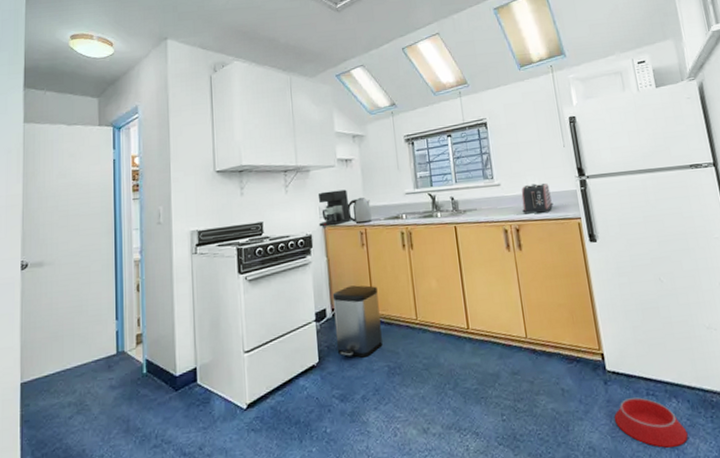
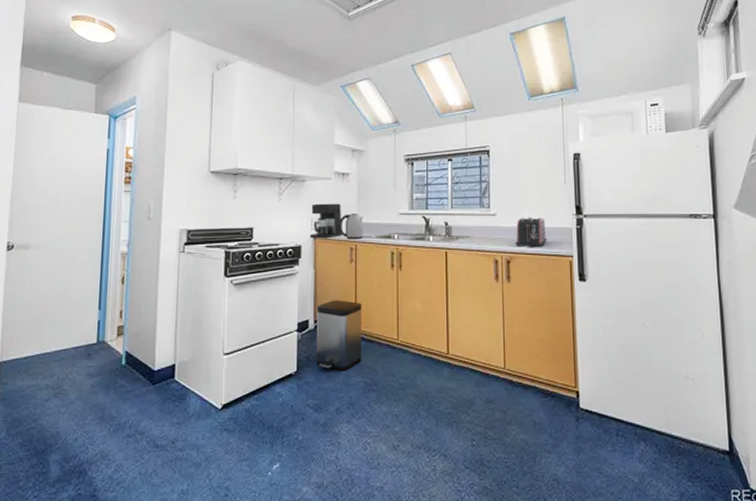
pet bowl: present [614,397,688,448] -> none [581,437,652,487]

